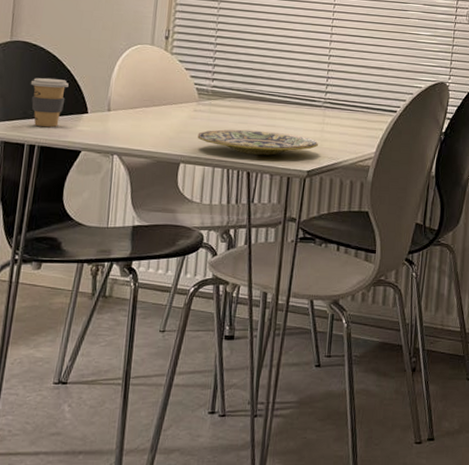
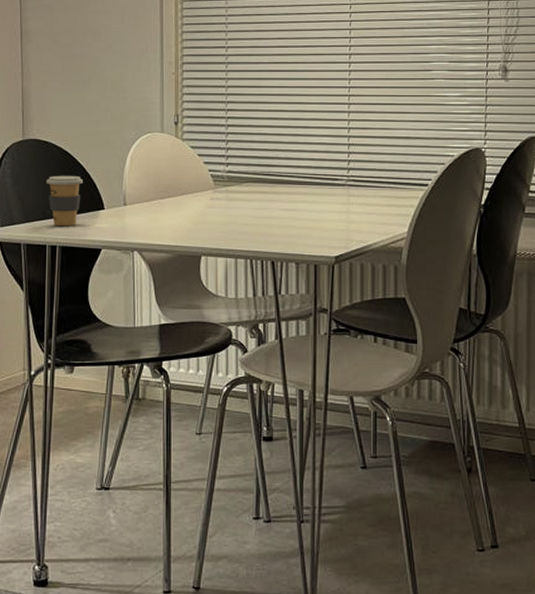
plate: present [197,129,318,155] -> none [216,216,344,242]

